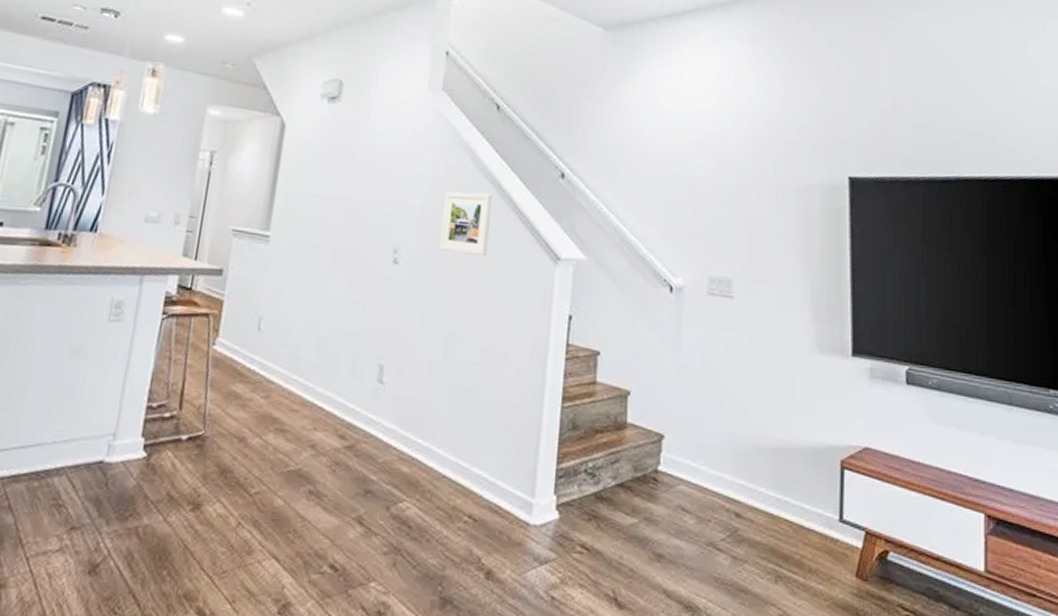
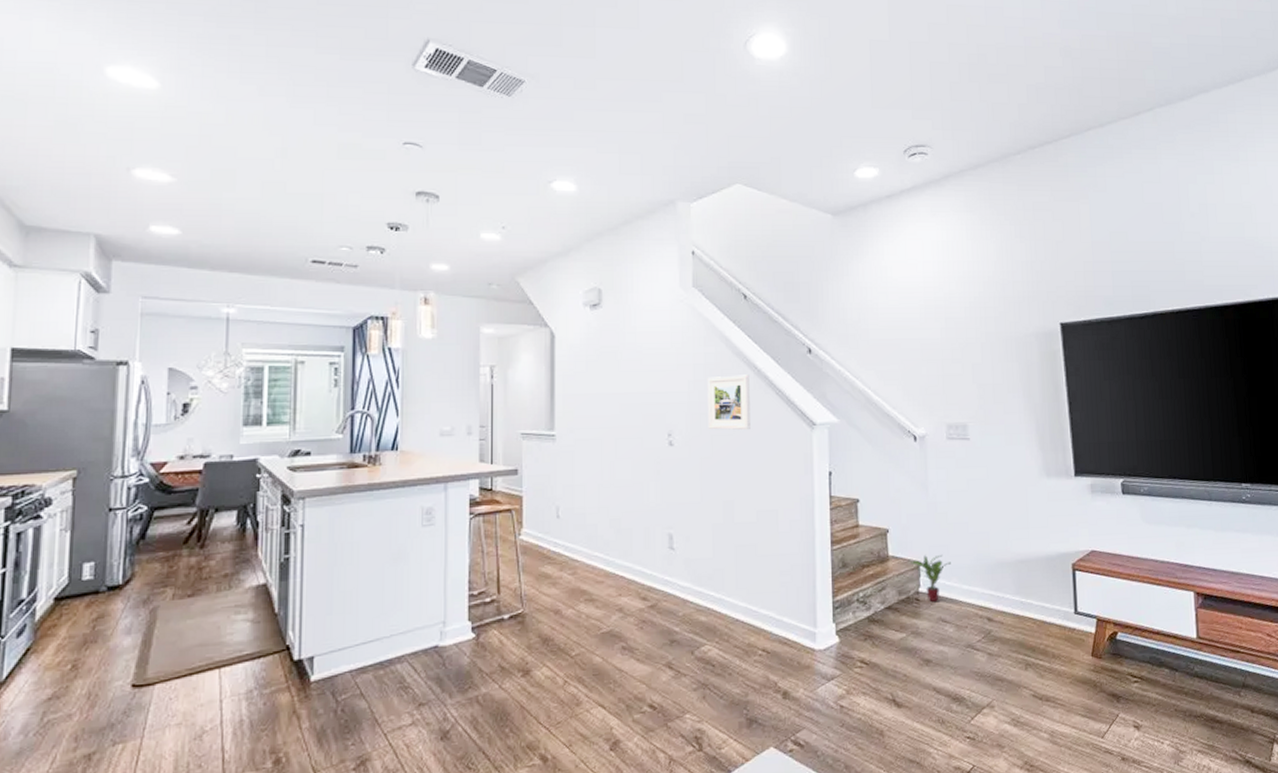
potted plant: none [652,427,699,486] -> present [911,554,951,603]

